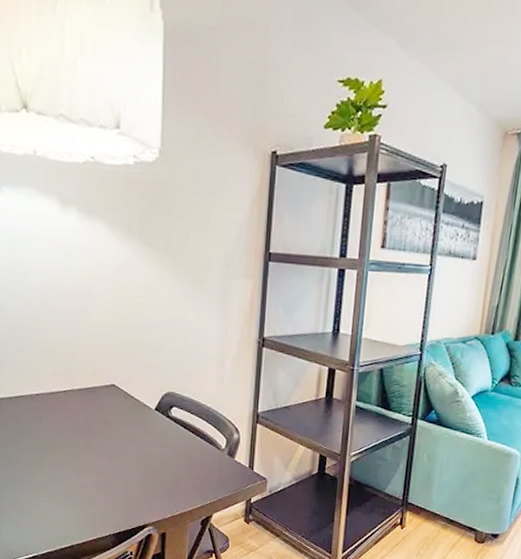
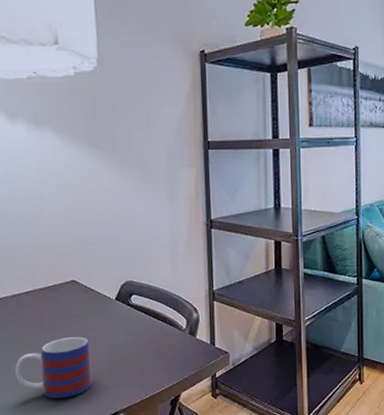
mug: none [47,442,124,504] -> present [15,336,92,399]

